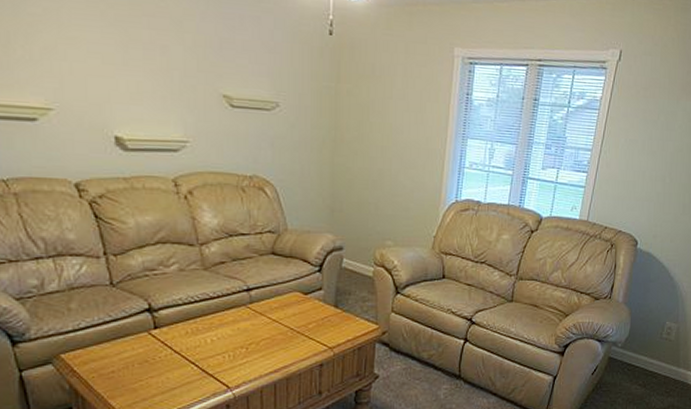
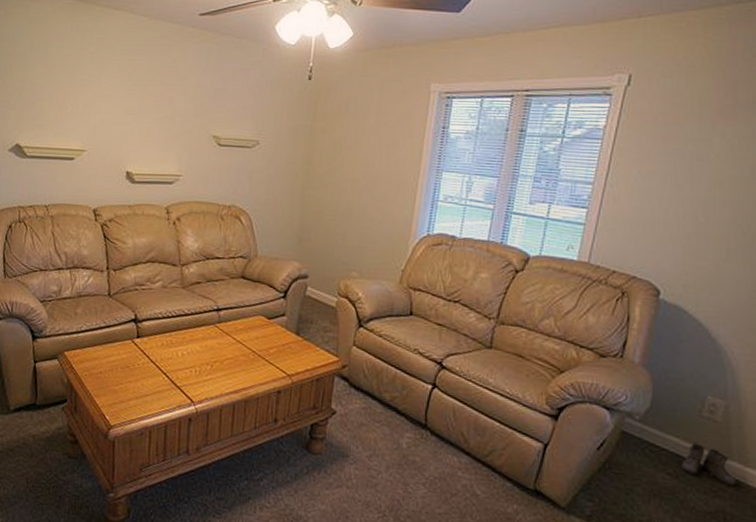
boots: none [646,359,681,387] -> present [679,443,735,487]

